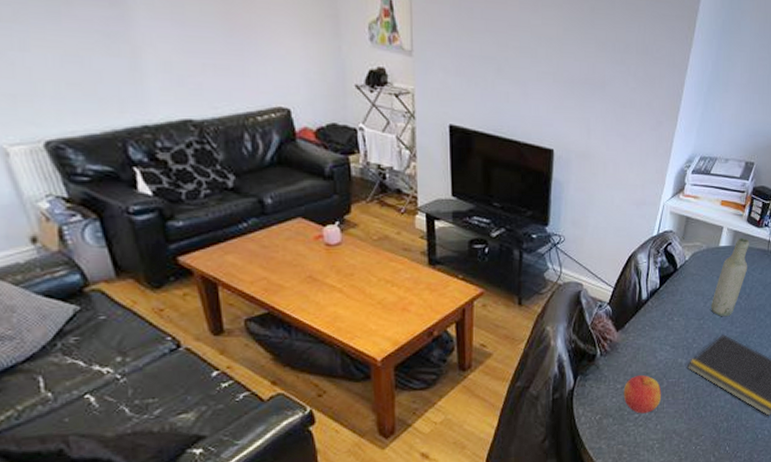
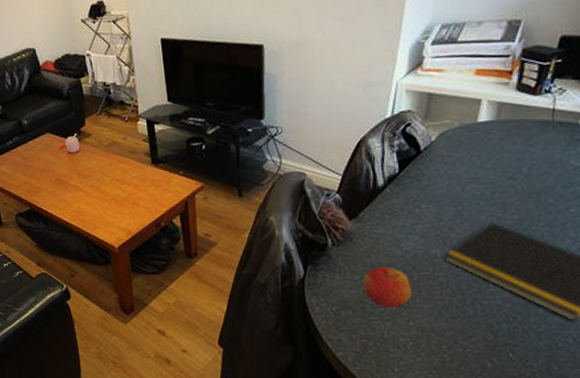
bottle: present [711,238,749,317] -> none [471,109,523,203]

